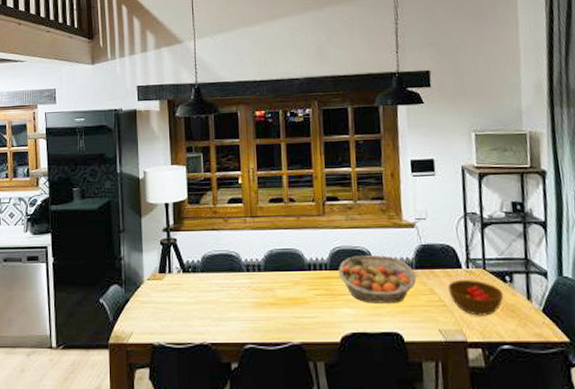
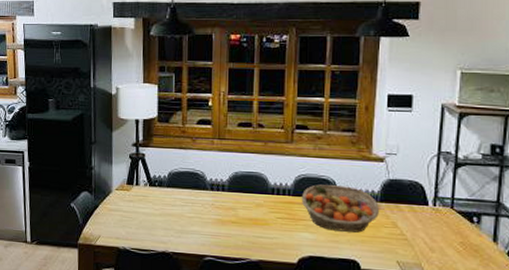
bowl: present [448,280,504,316] -> none [412,216,469,253]

